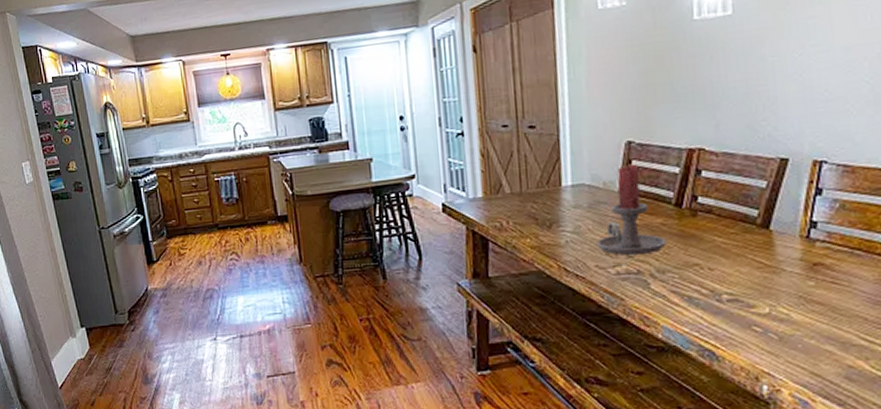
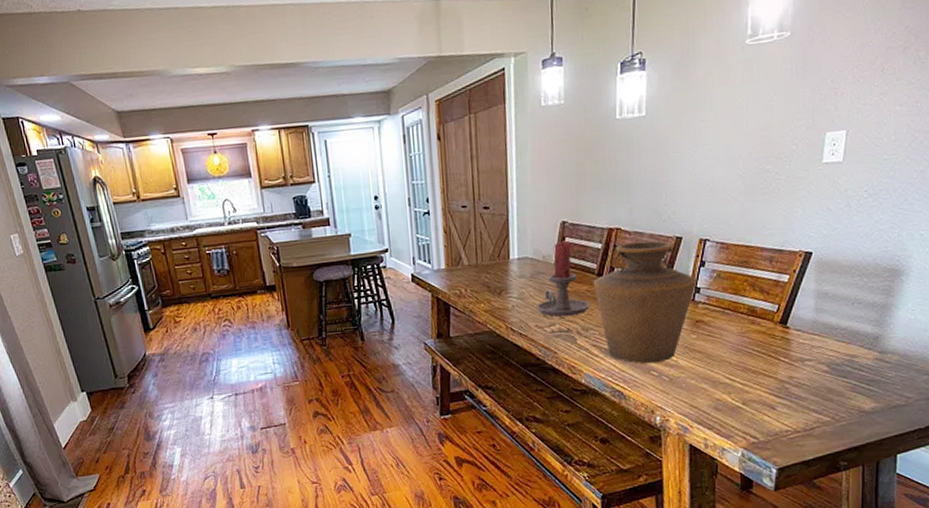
vase: none [669,163,813,317] -> present [593,241,697,364]

